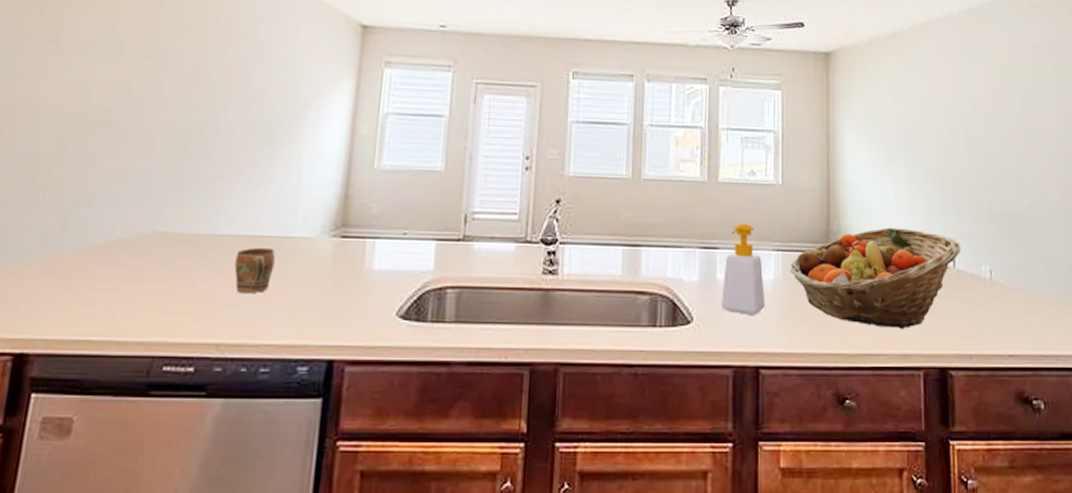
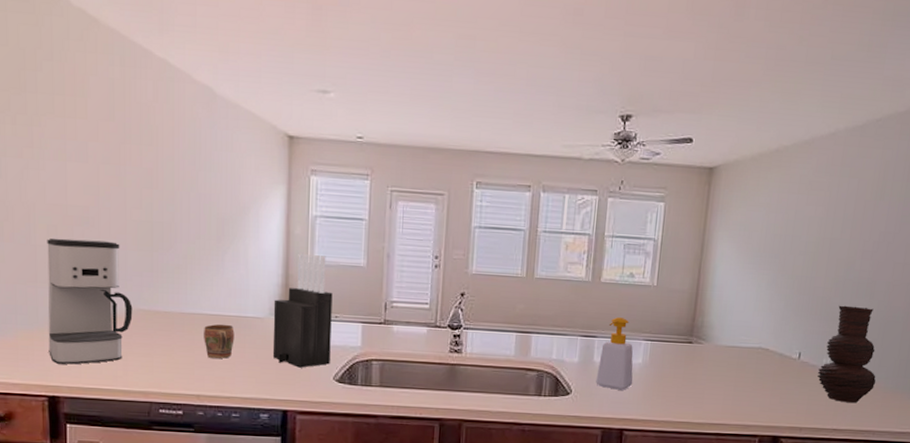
coffee maker: none [26,146,149,308] -> present [47,238,133,365]
knife block: none [320,157,402,301] -> present [272,253,333,368]
fruit basket: present [790,227,962,329] -> none [656,324,808,406]
vase: none [979,201,1047,321] -> present [817,305,876,404]

